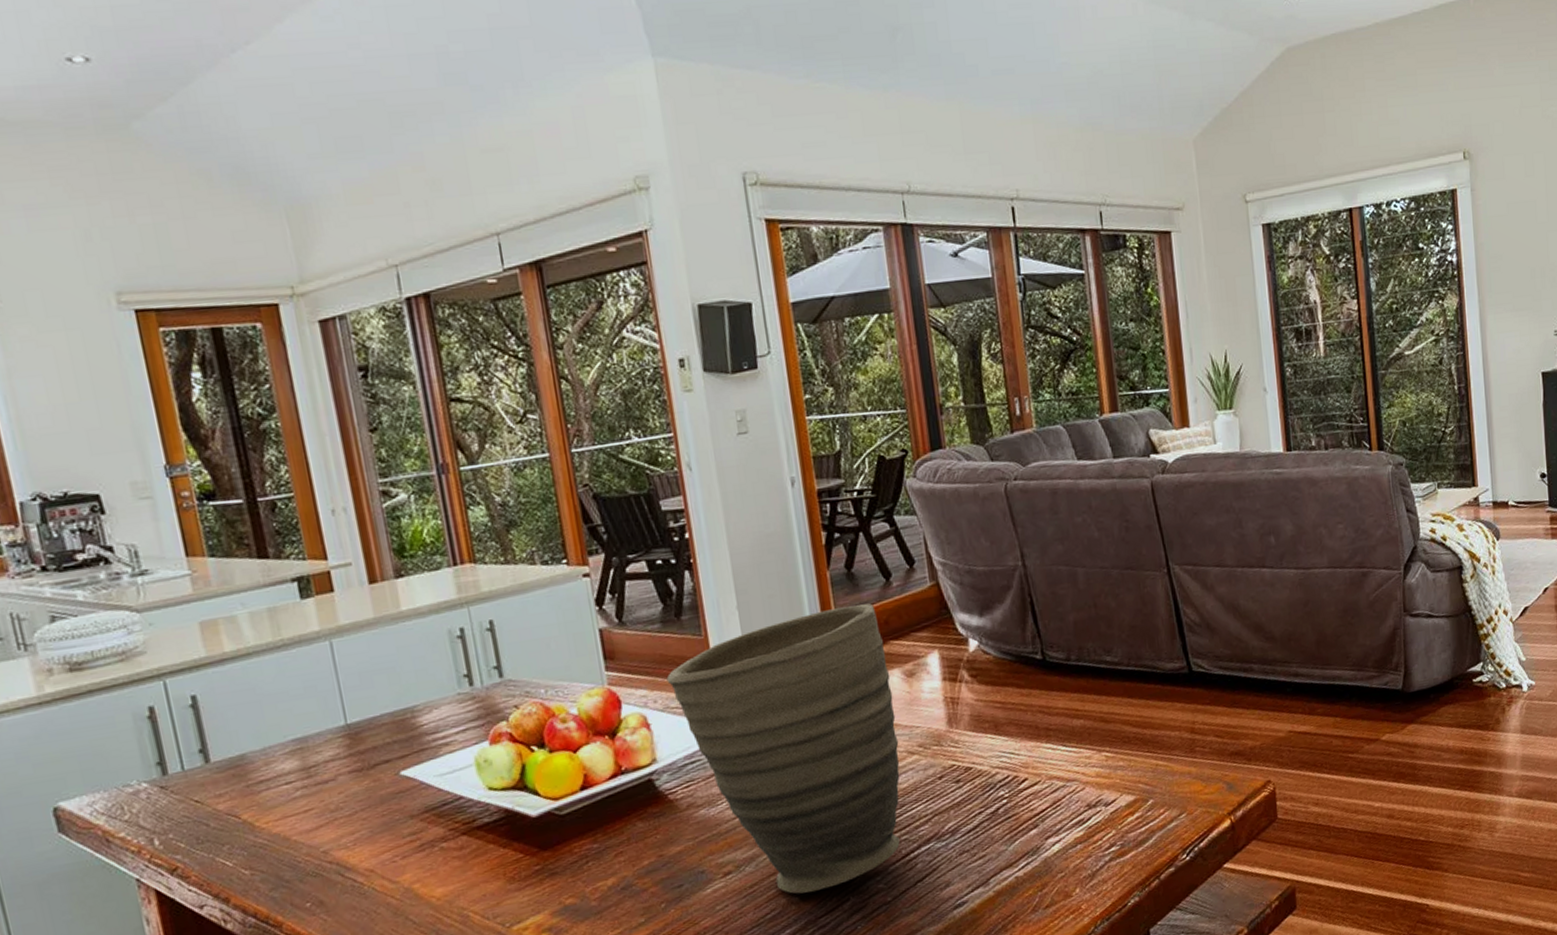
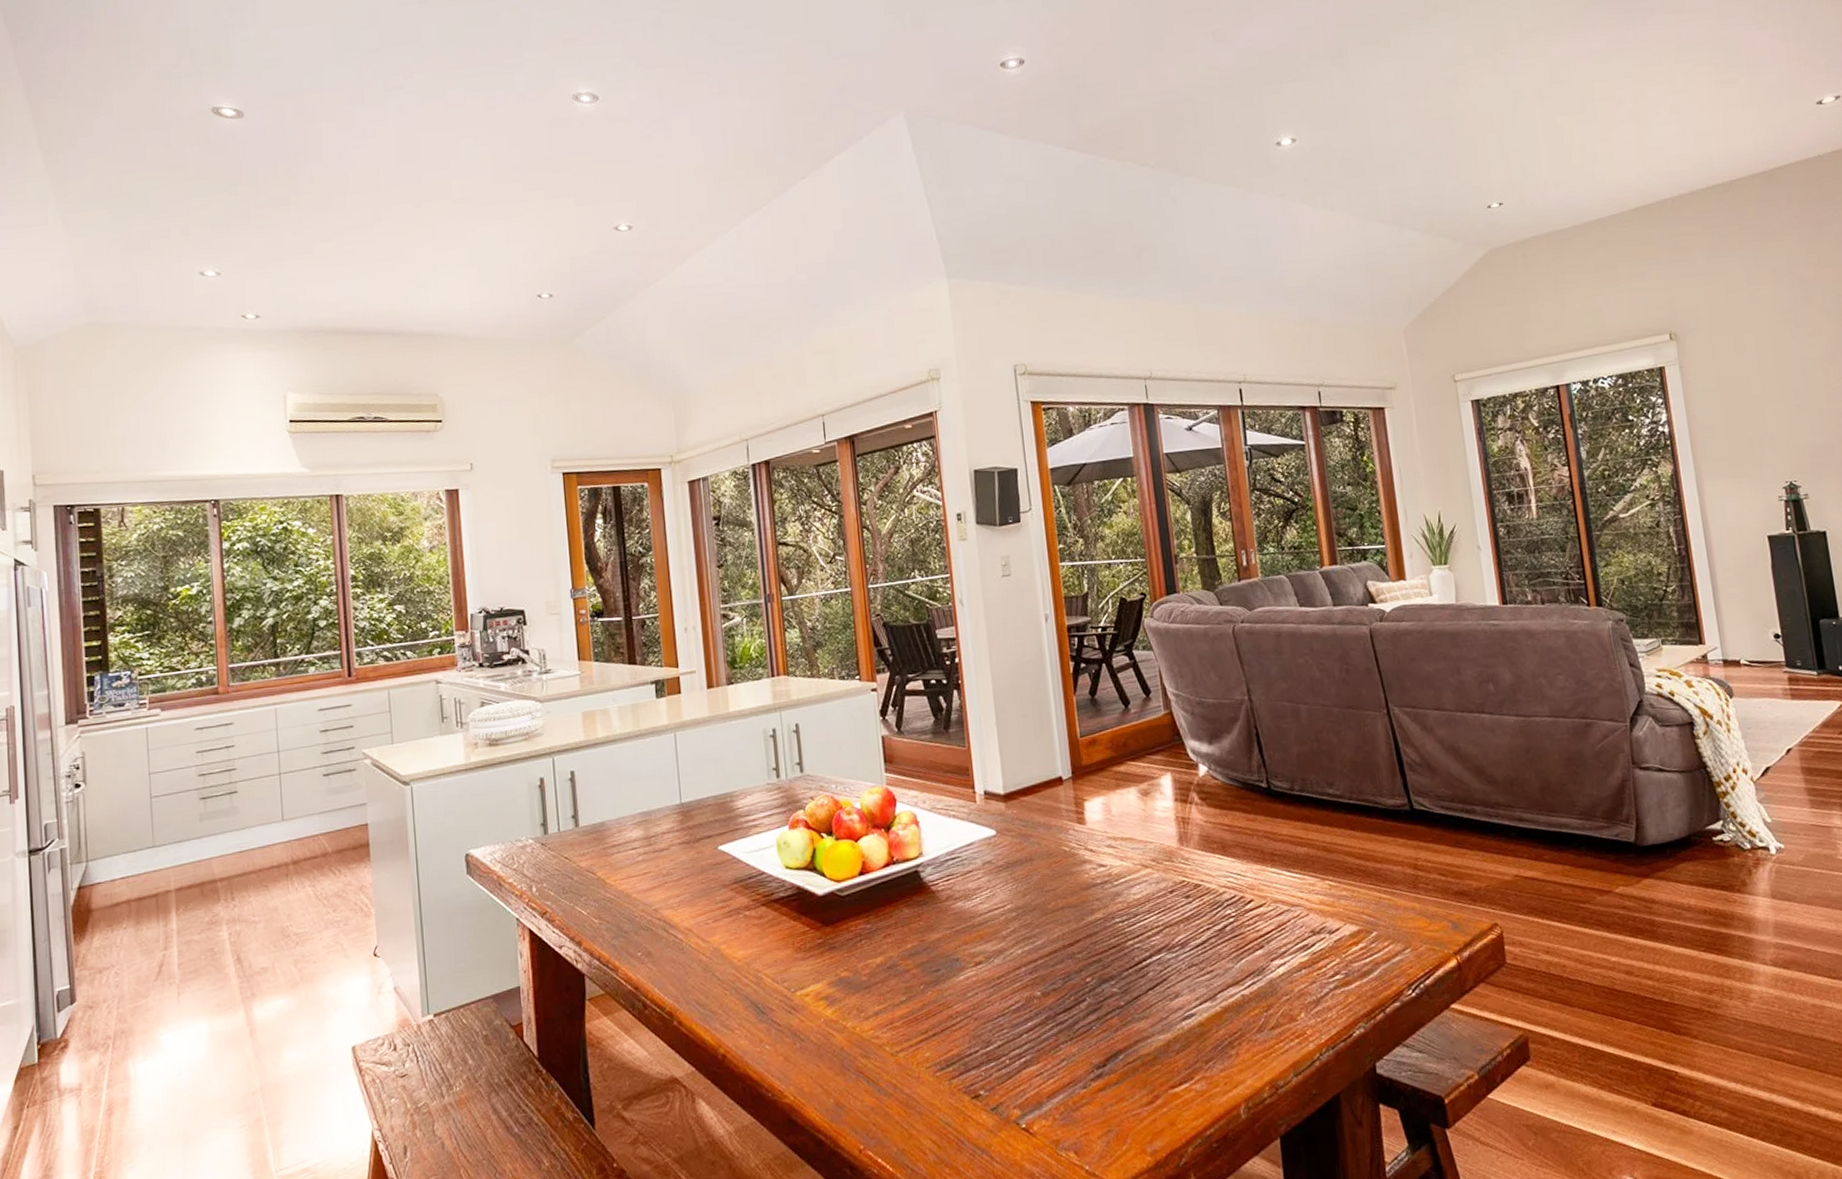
vase: present [666,603,900,894] -> none [934,727,1135,990]

